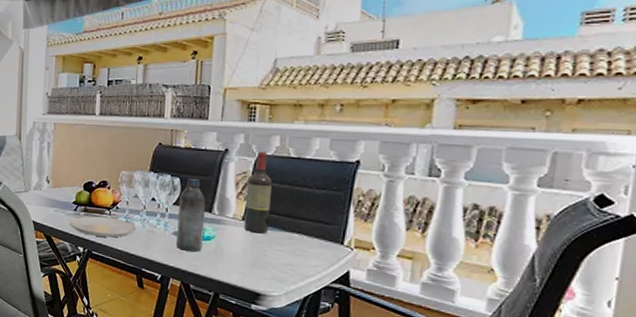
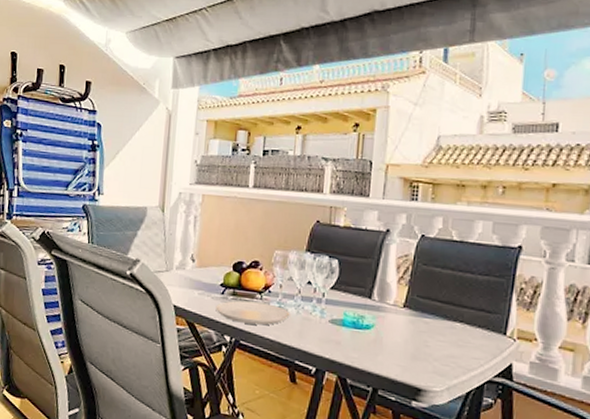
water bottle: present [176,179,206,252] -> none [333,261,365,342]
wine bottle: present [243,151,272,234] -> none [404,233,434,323]

